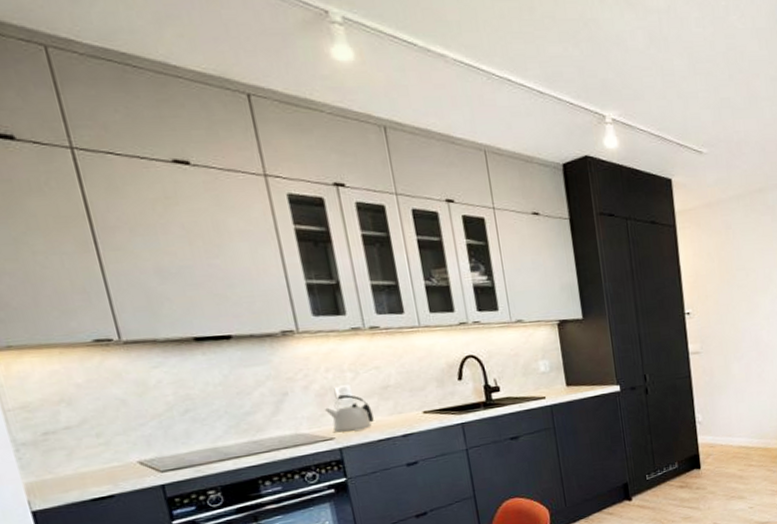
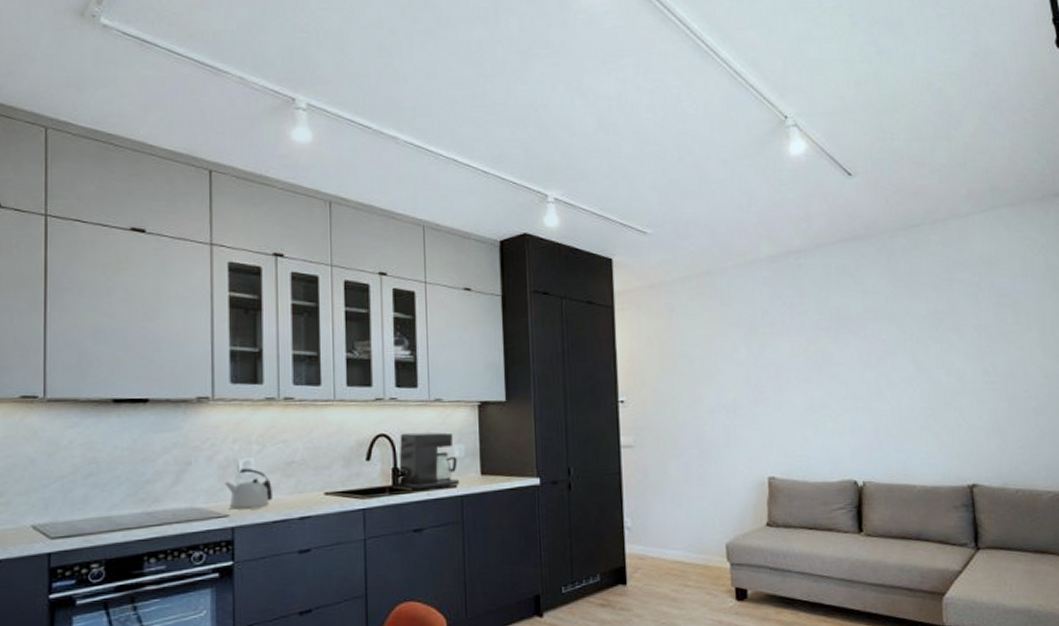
coffee maker: none [487,350,548,404] -> present [398,431,460,491]

